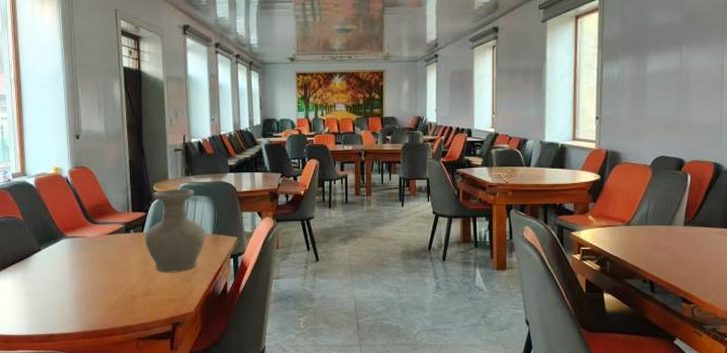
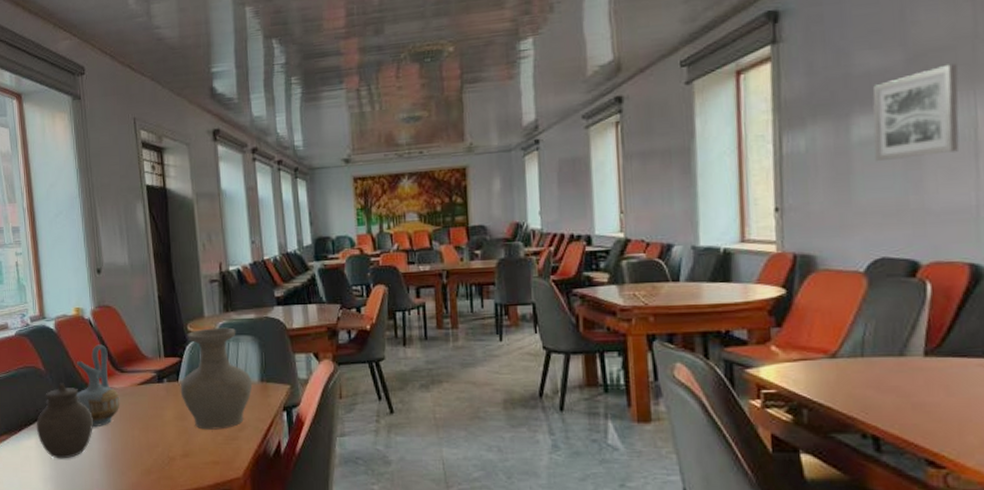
jar: none [13,231,66,297] -> present [36,383,93,459]
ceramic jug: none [52,199,91,270] -> present [77,344,120,428]
wall art: none [660,24,713,89] -> present [872,63,960,162]

